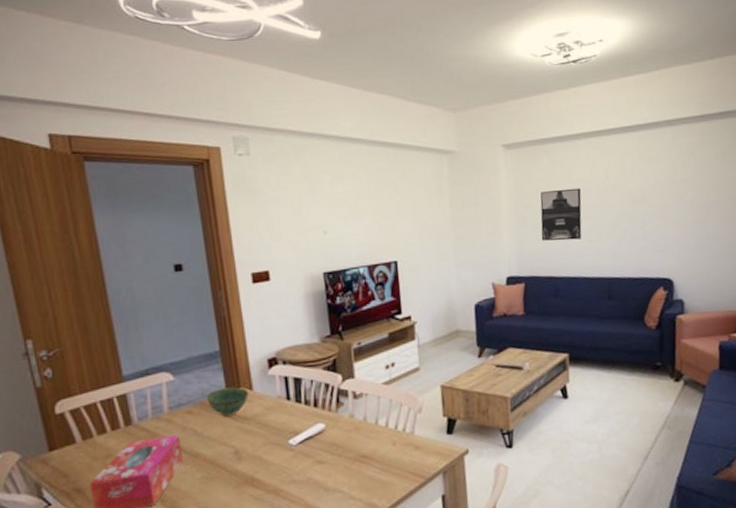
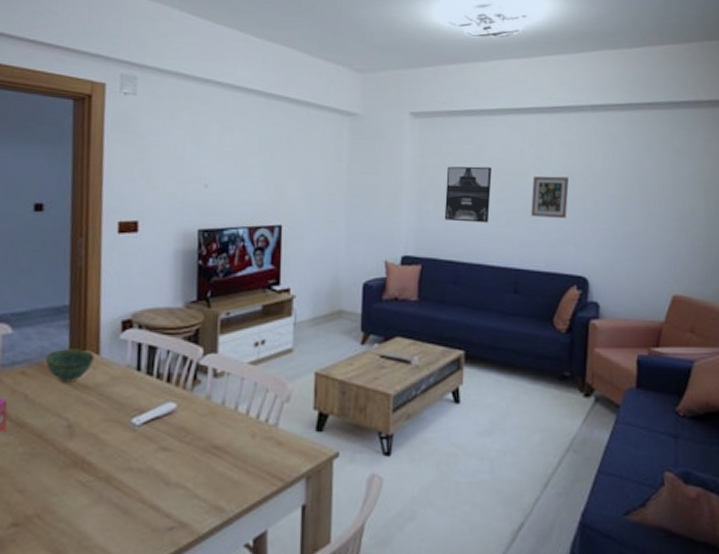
picture frame: none [618,189,652,230] -> present [531,176,569,218]

